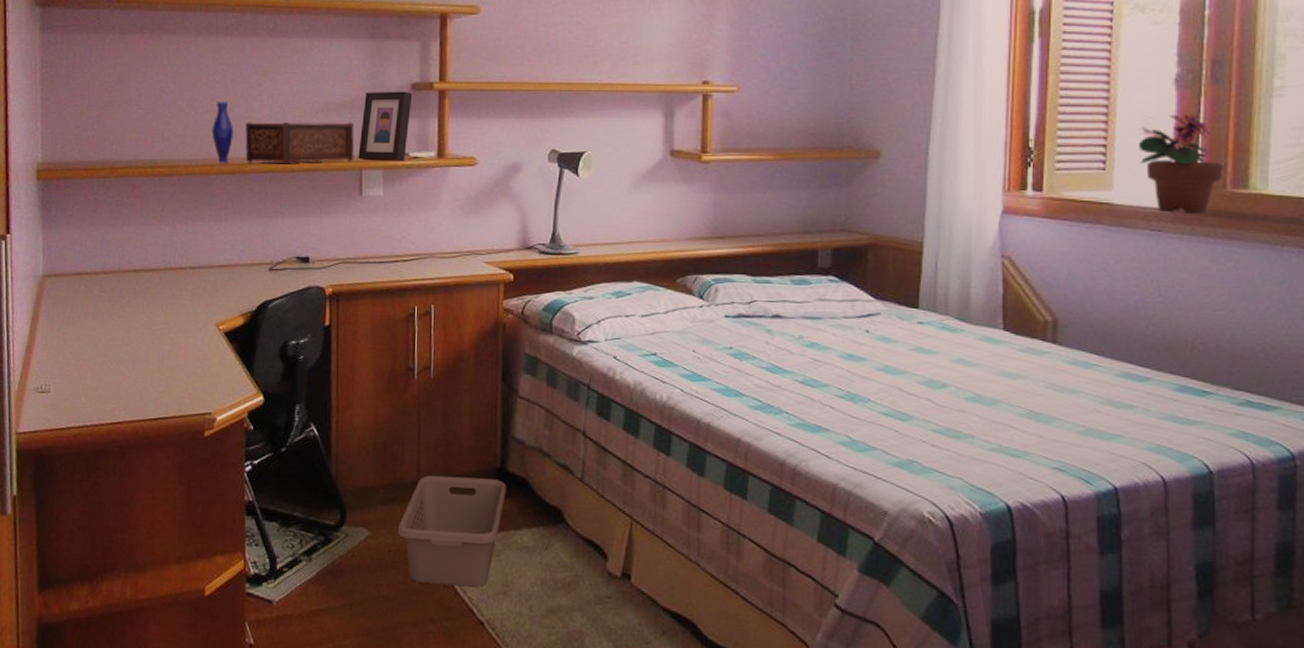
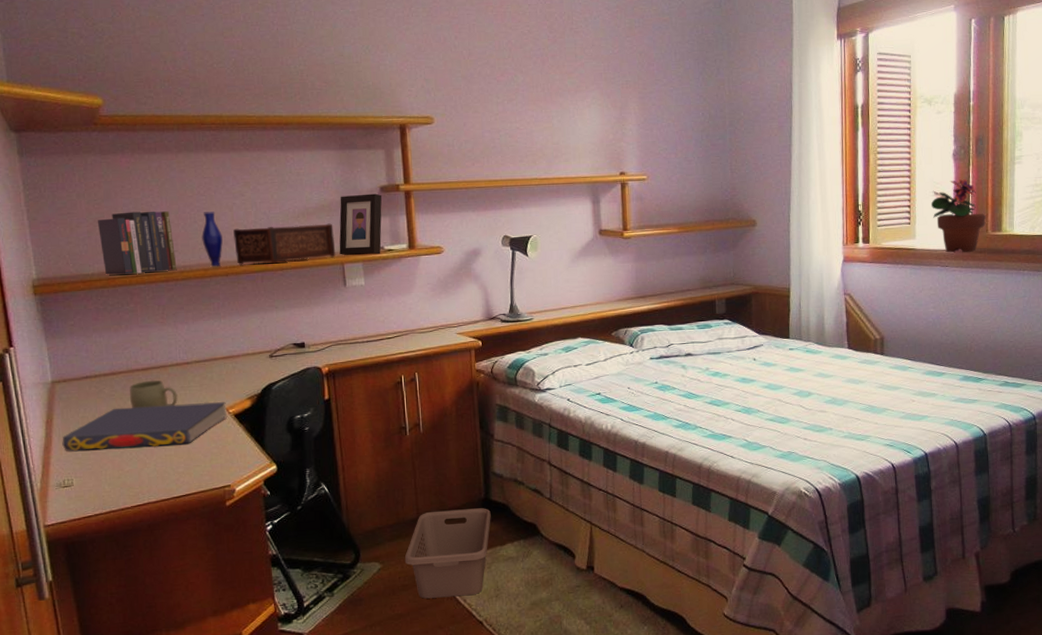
book: none [44,311,217,360] -> present [62,401,227,451]
books: none [107,97,183,166] -> present [97,211,177,275]
mug: none [117,283,167,315] -> present [129,380,178,408]

